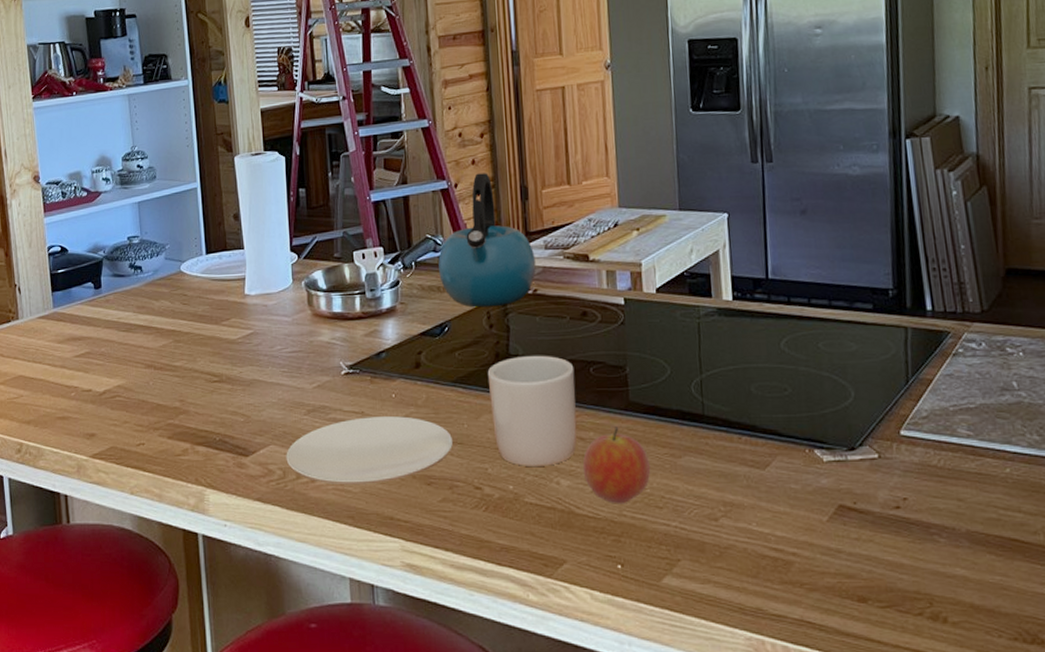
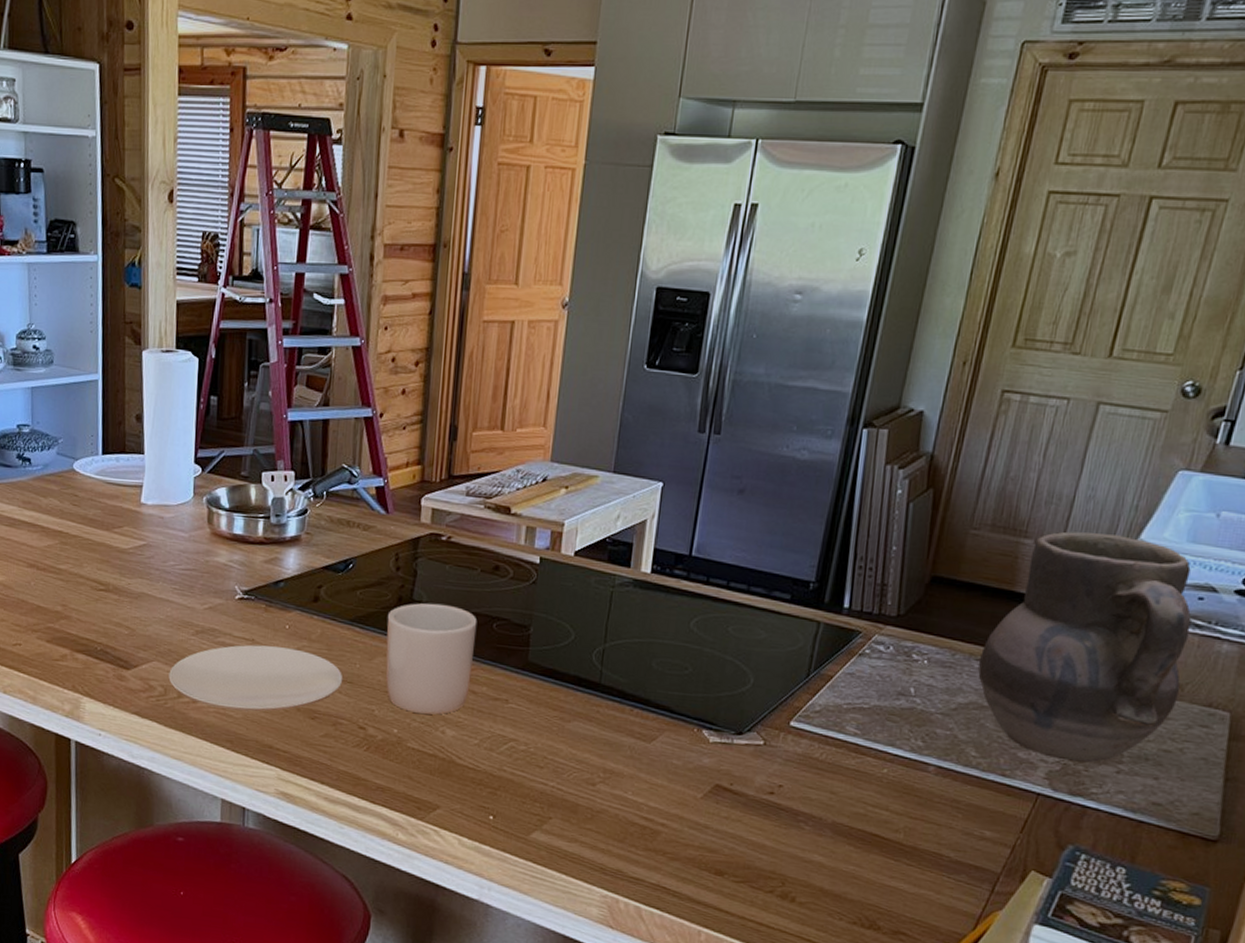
kettle: present [438,173,536,308] -> none [350,405,455,550]
fruit: present [582,426,651,504] -> none [470,684,539,760]

